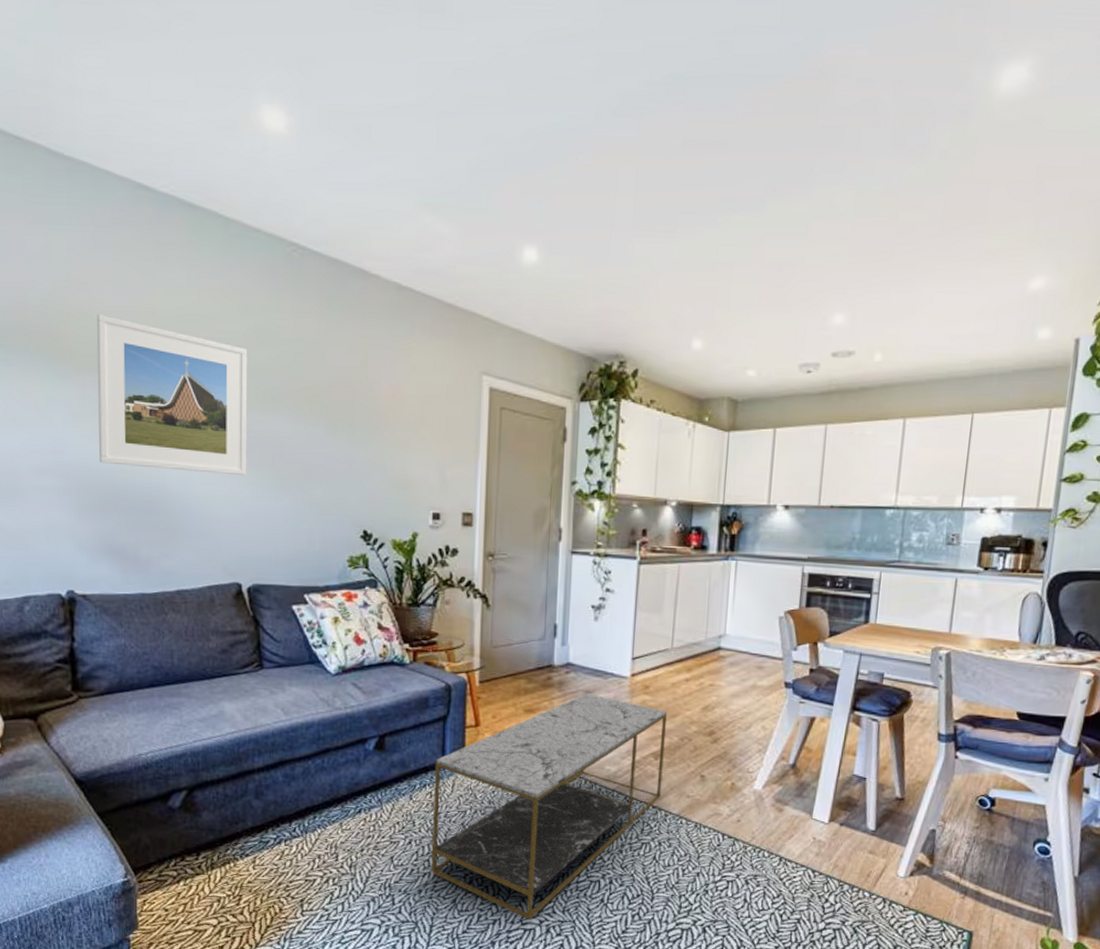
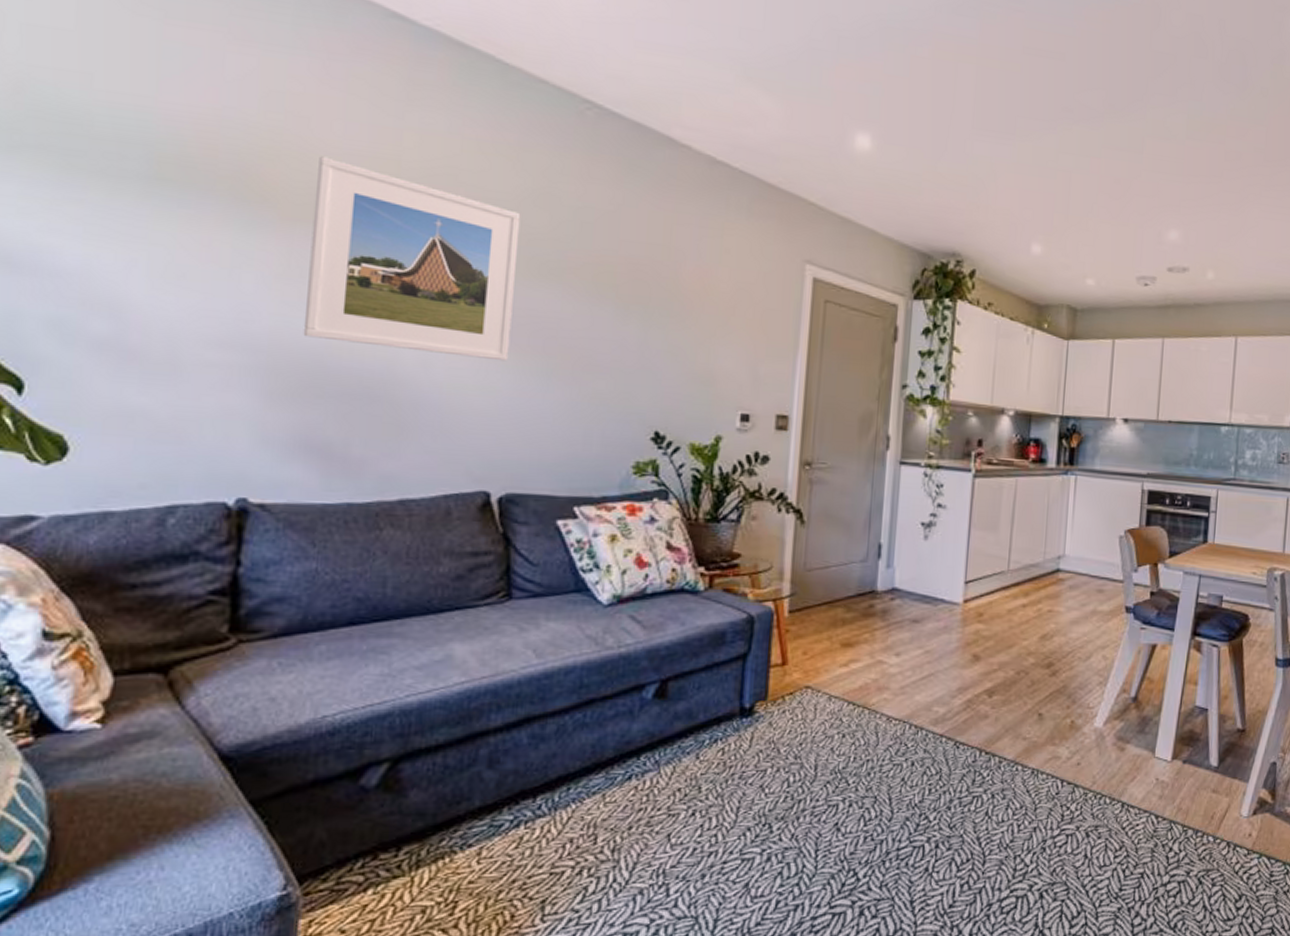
coffee table: present [431,693,667,921] -> none [718,623,1002,902]

